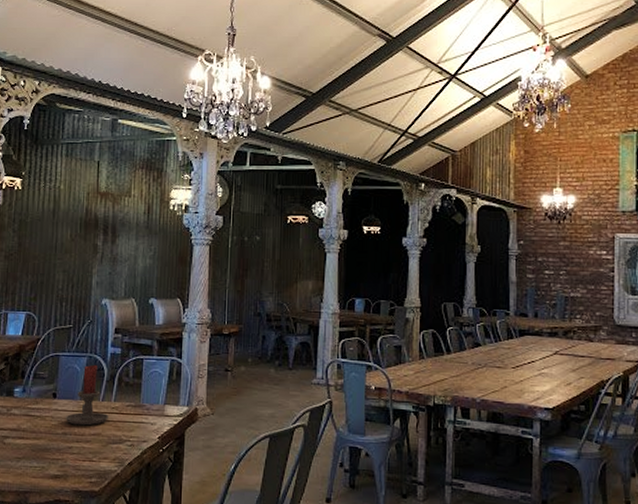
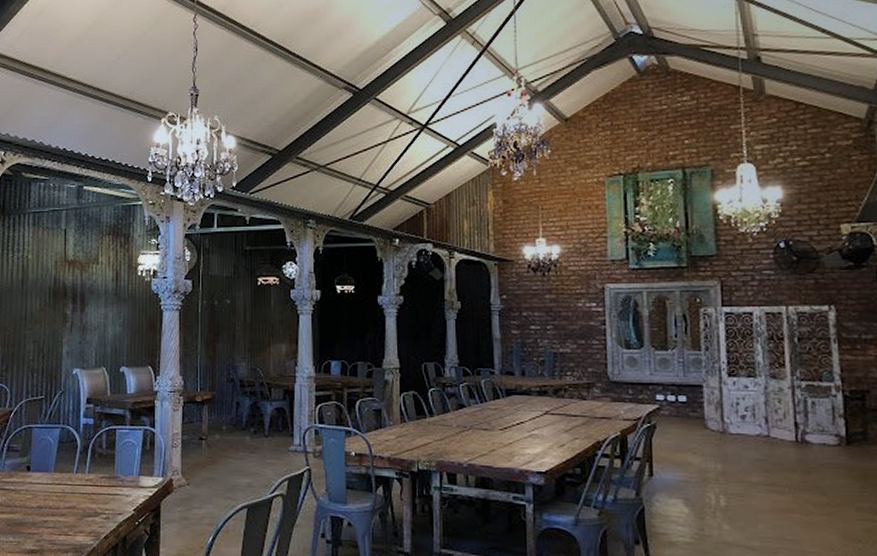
candle holder: present [66,364,109,426] -> none [40,435,83,499]

